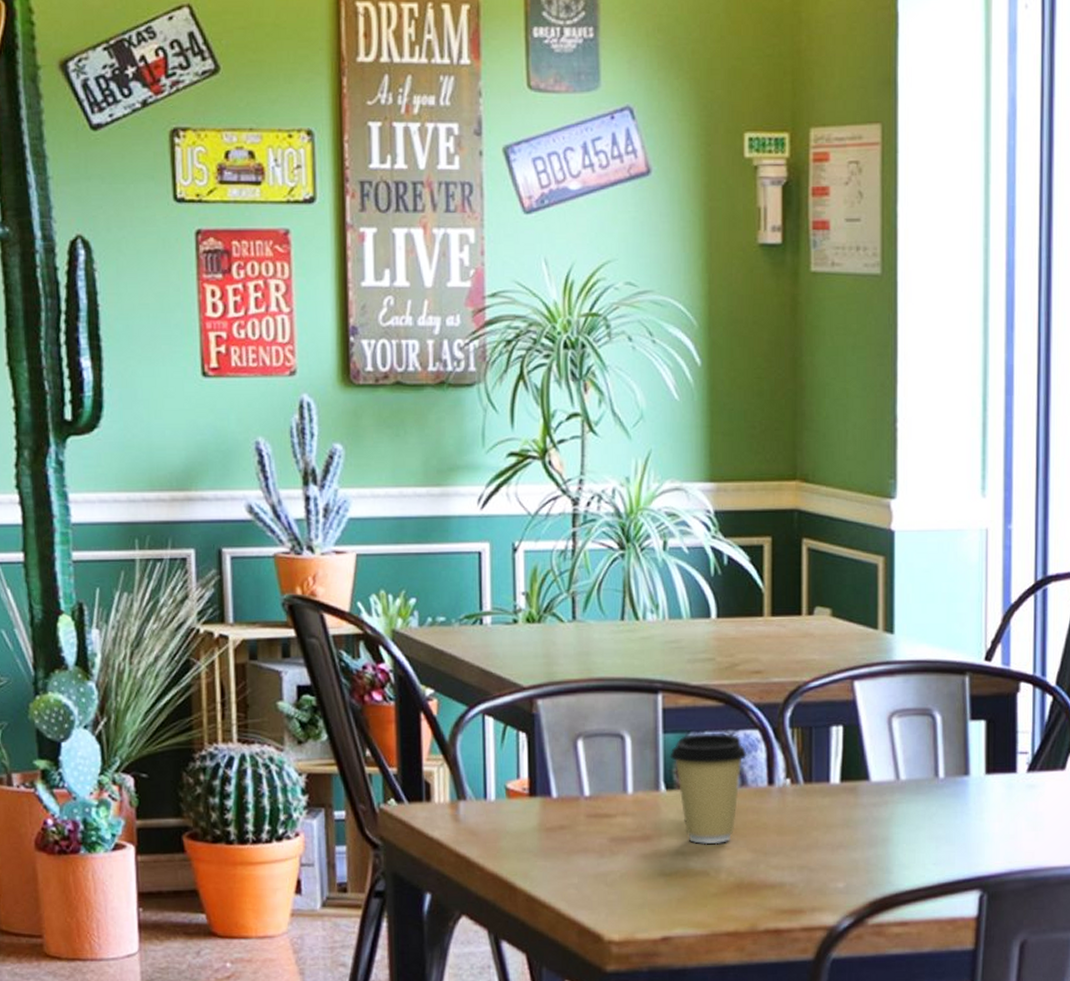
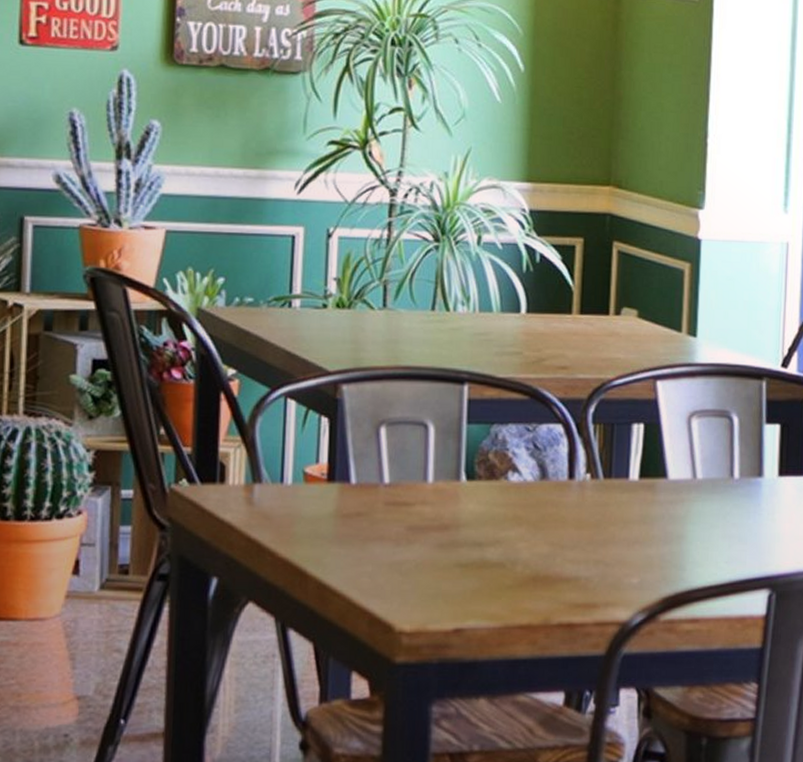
coffee cup: present [670,733,747,845] -> none [472,425,550,537]

